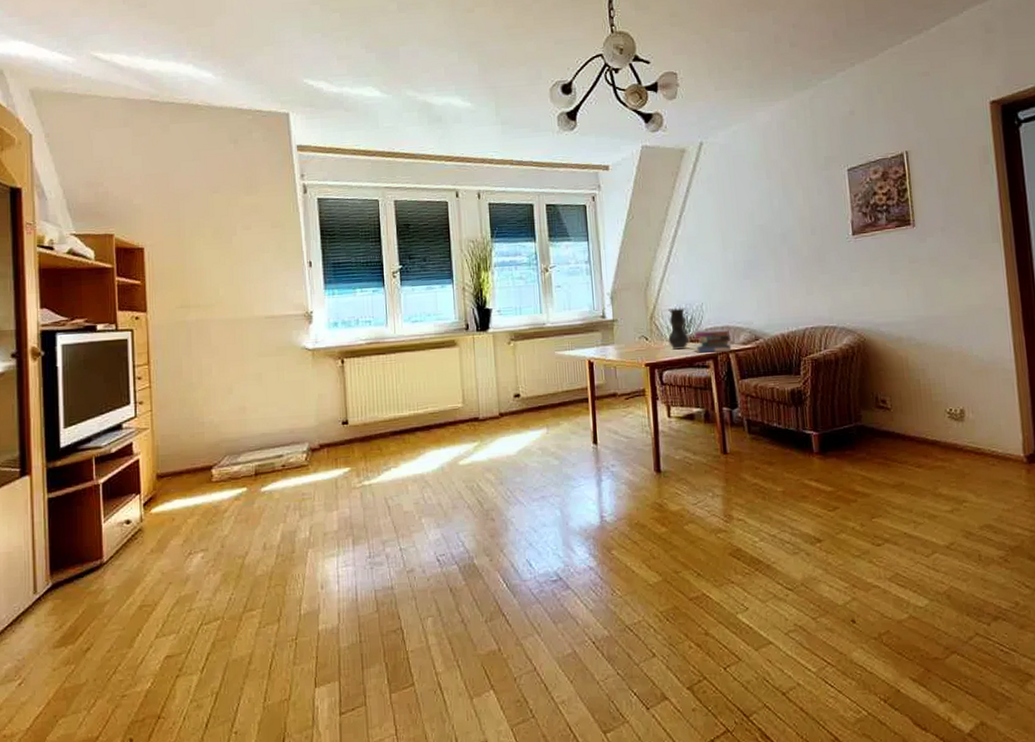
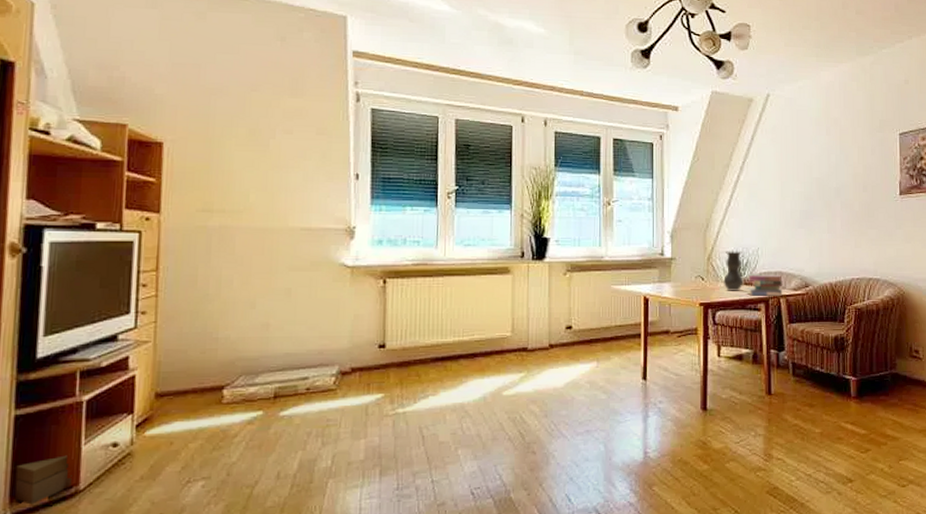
decorative box: none [53,532,97,576] -> present [14,455,72,505]

